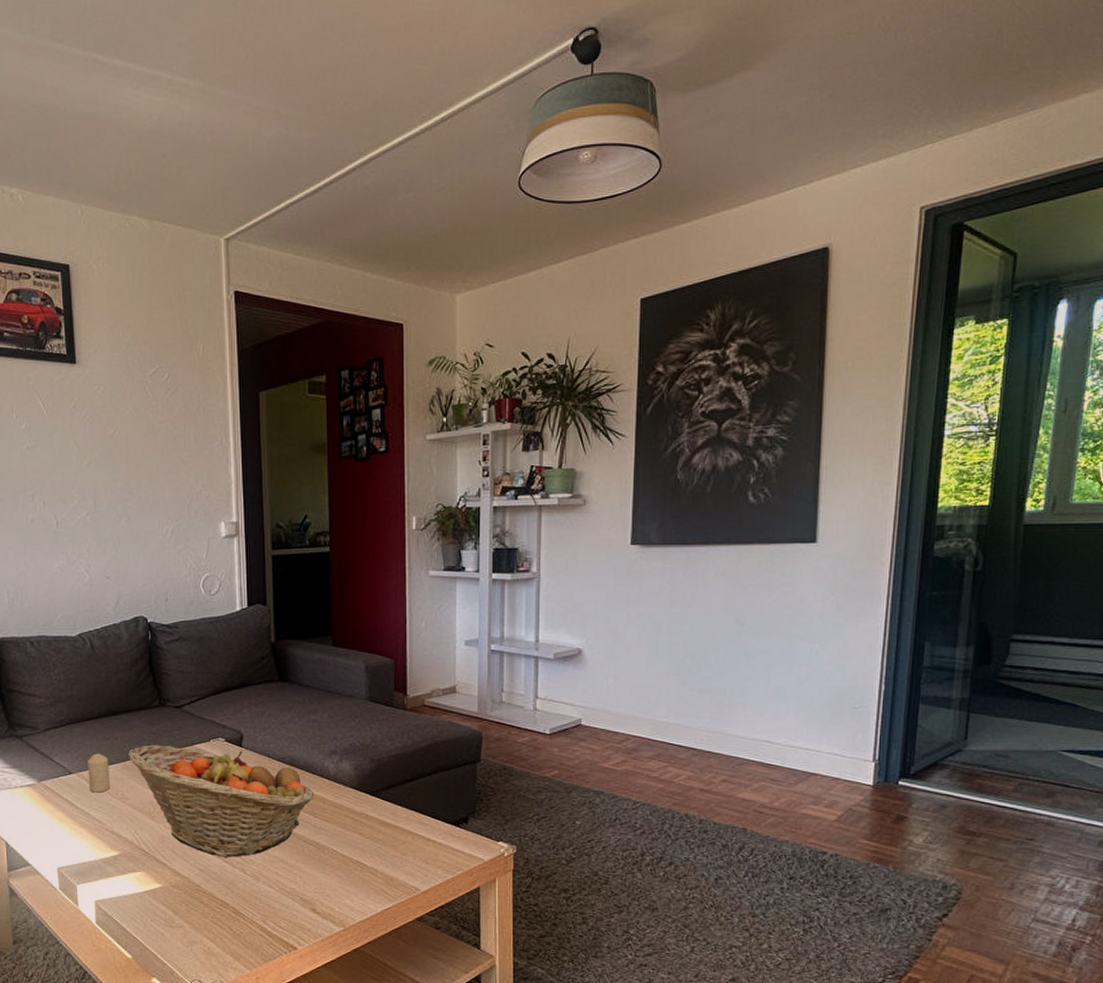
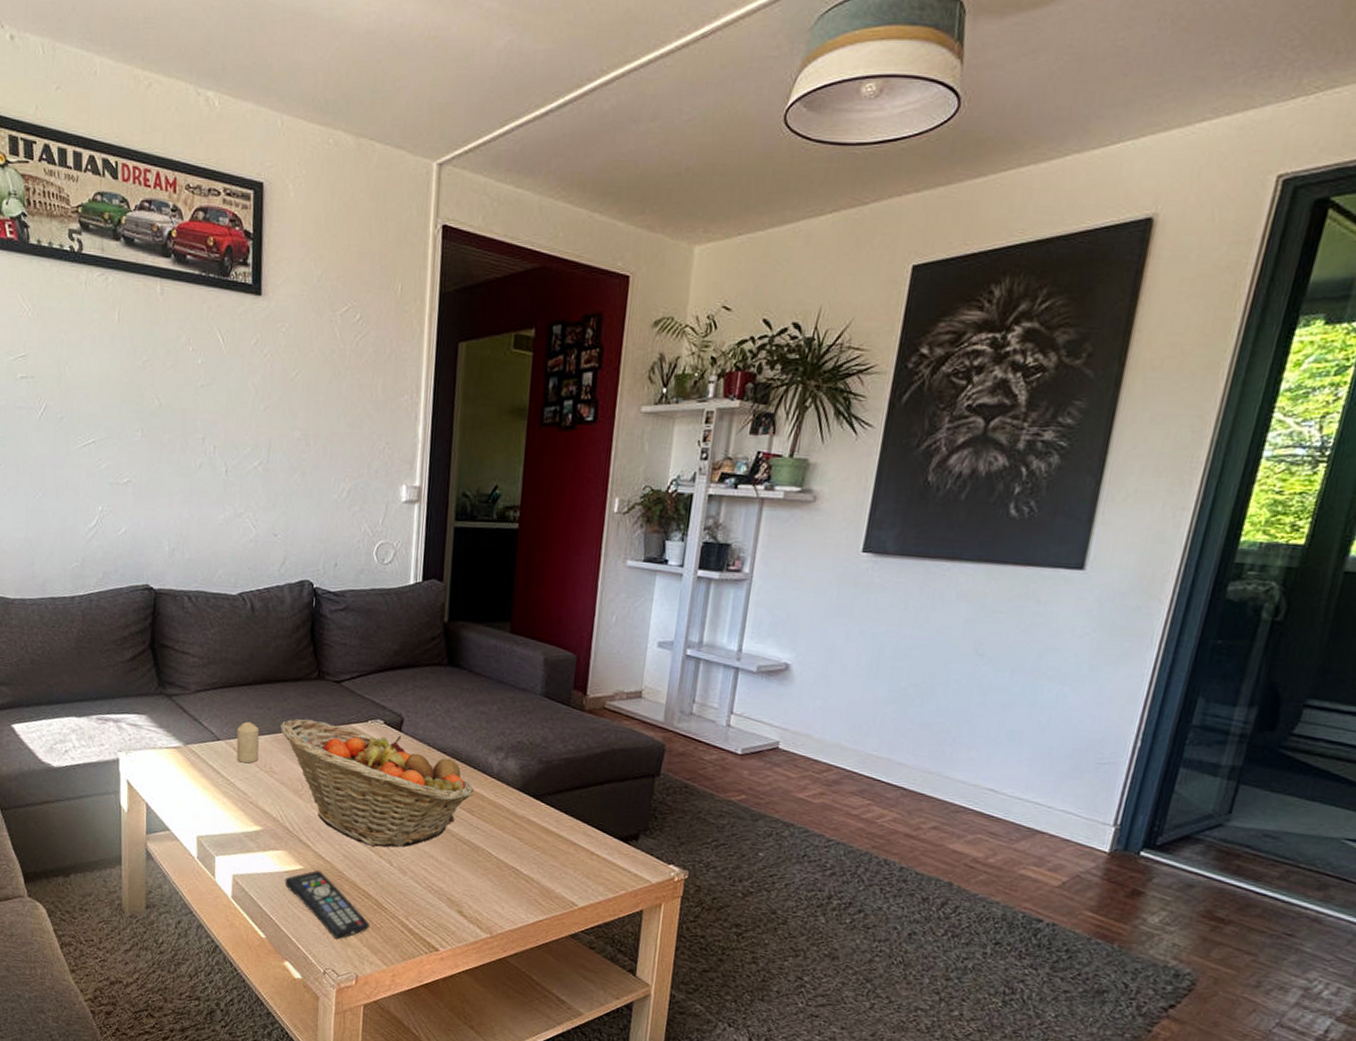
remote control: none [145,886,230,950] -> present [284,870,370,939]

